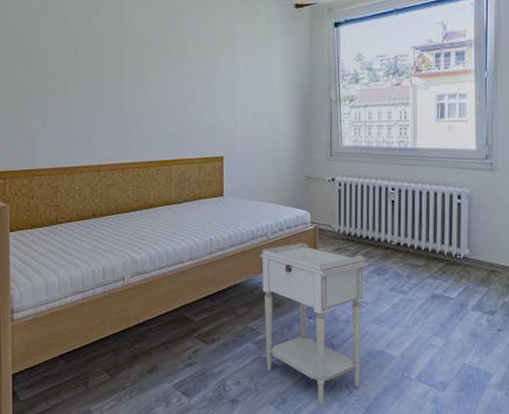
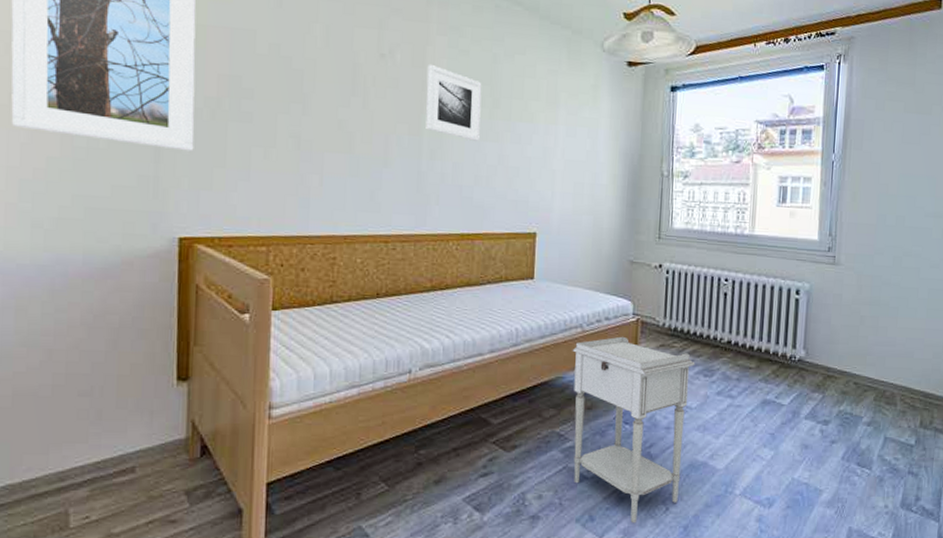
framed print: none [125,21,172,82] -> present [426,65,482,141]

